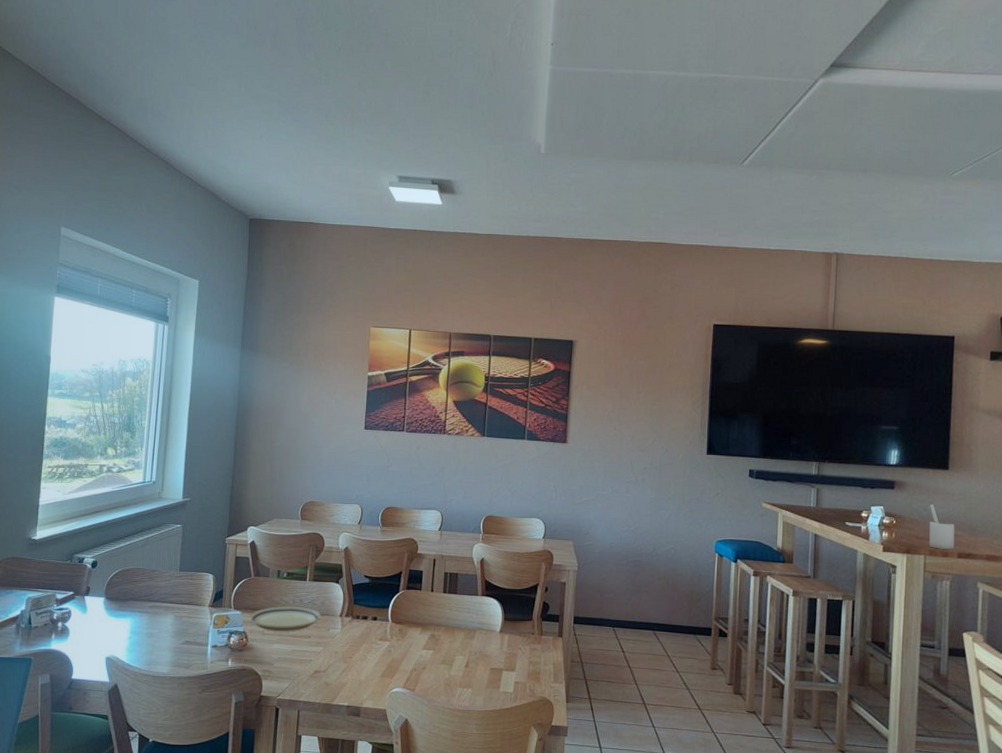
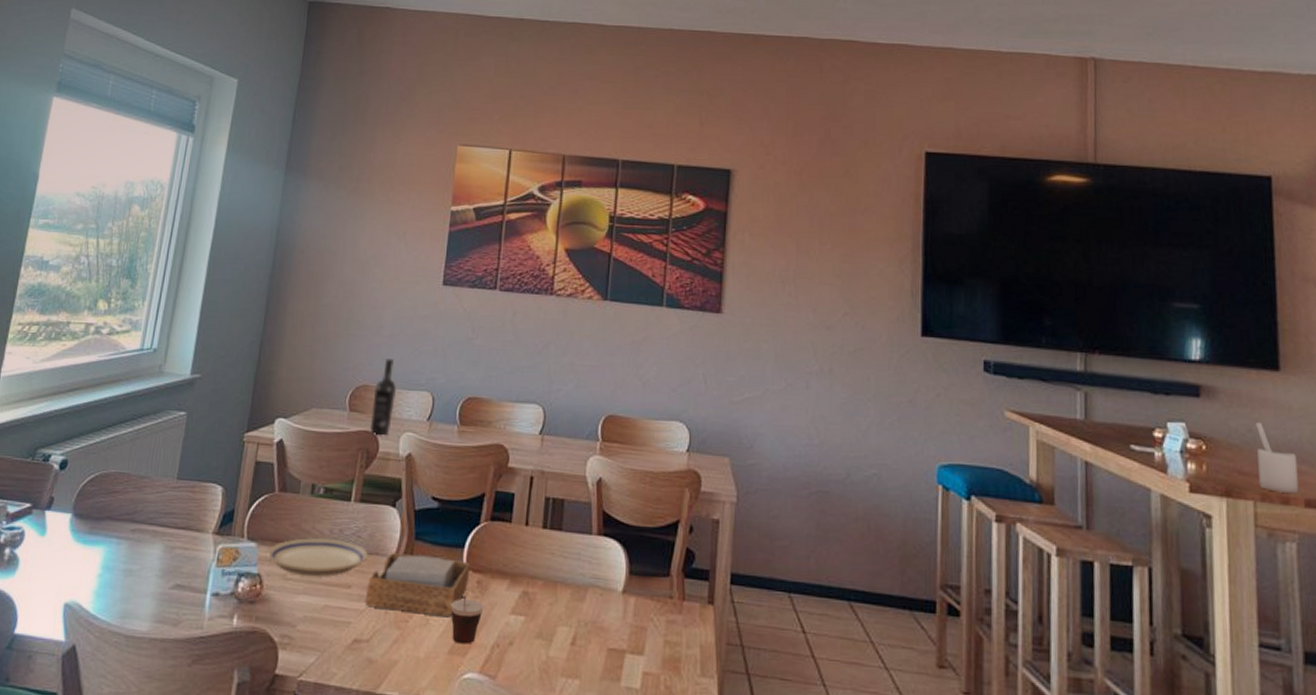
wine bottle: none [317,482,335,536] -> present [370,359,397,436]
napkin holder: none [321,614,394,654] -> present [365,553,470,618]
cup: none [381,639,404,670] -> present [450,595,484,644]

